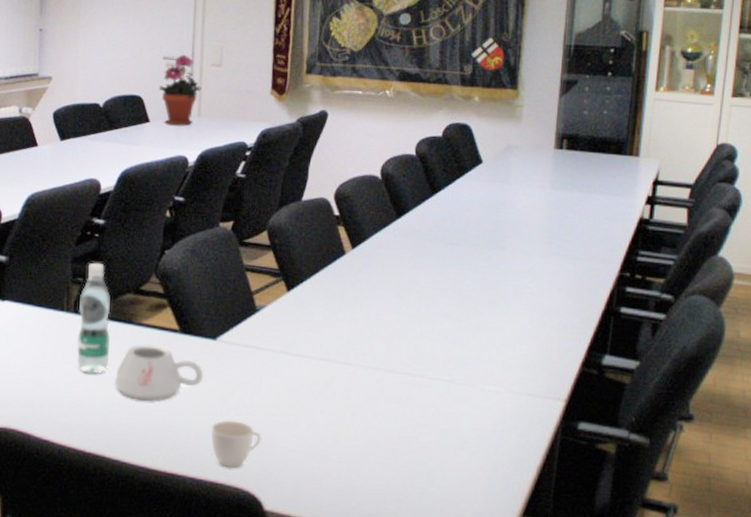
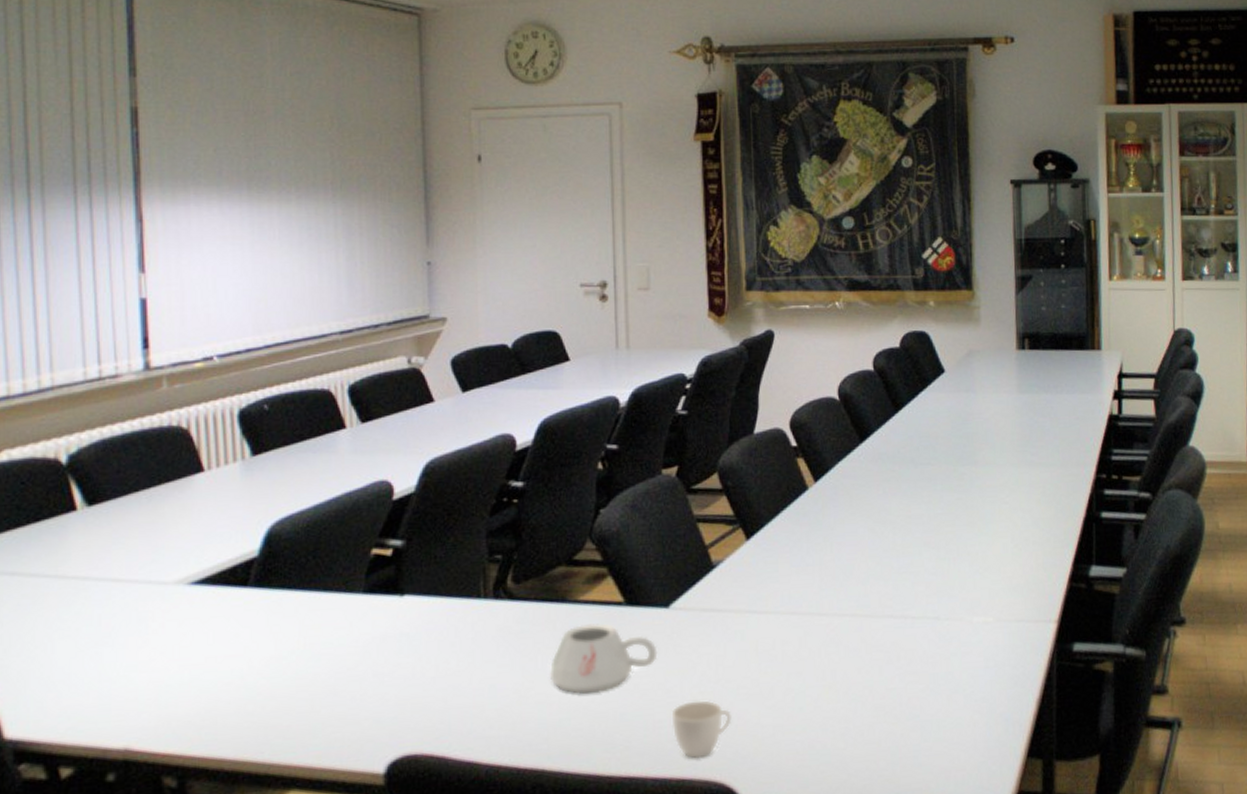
bottle: present [77,262,111,374] -> none [500,533,541,670]
potted plant: present [159,54,201,128] -> none [578,279,628,364]

